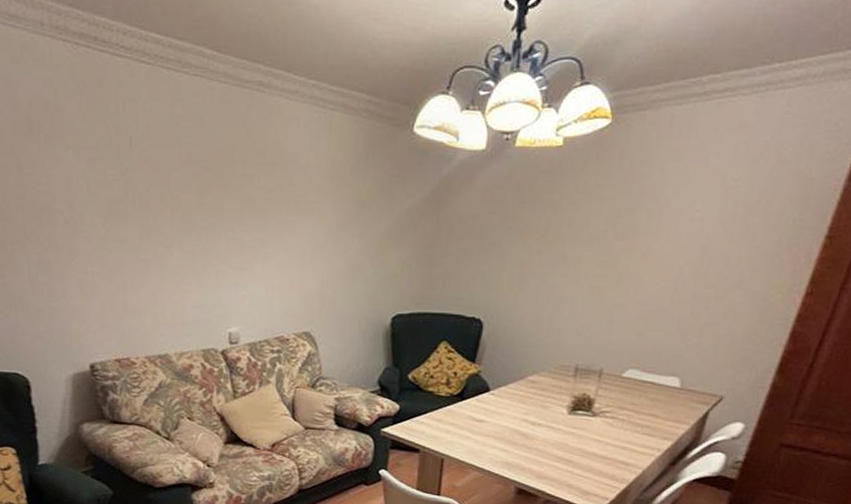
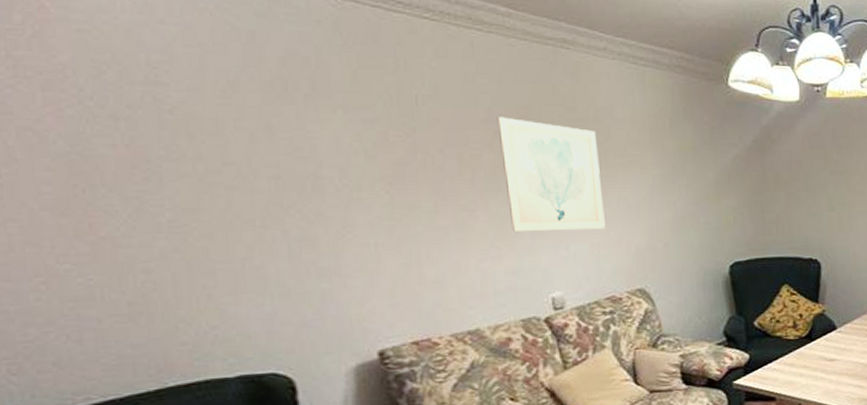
wall art: none [196,159,282,273] -> present [497,117,605,231]

